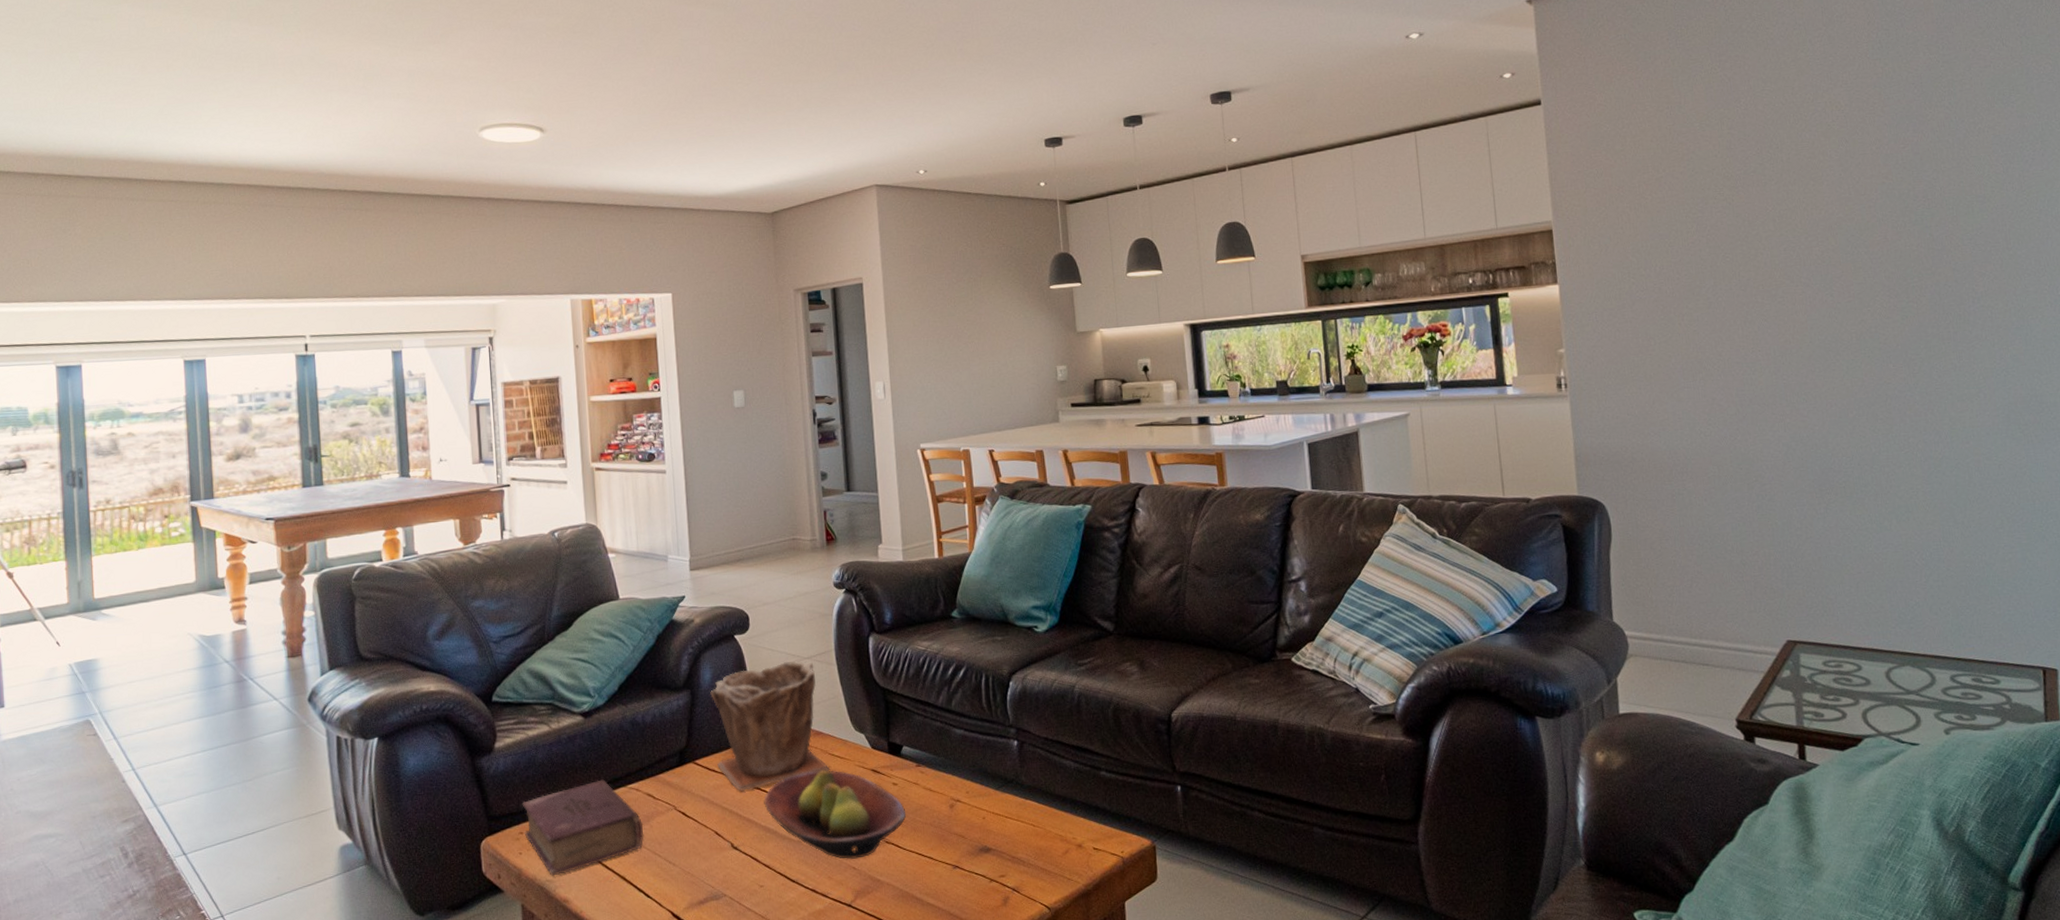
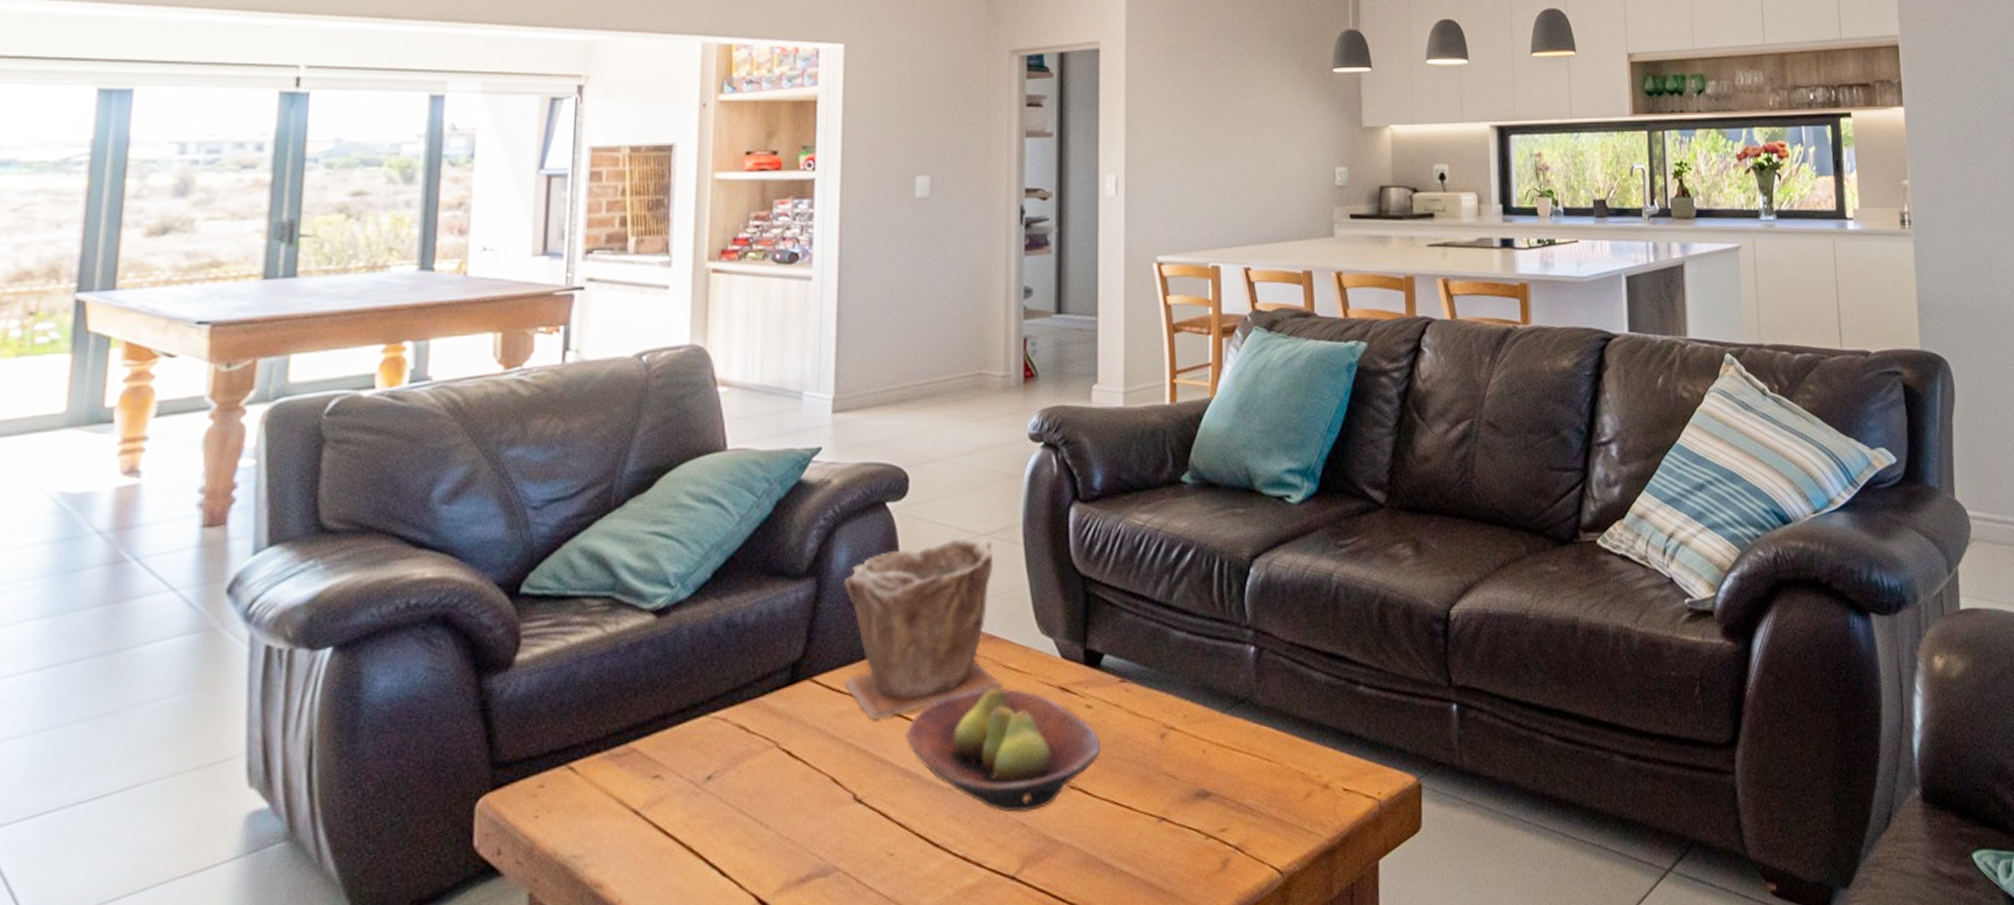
book: present [522,779,644,876] -> none [546,705,728,849]

